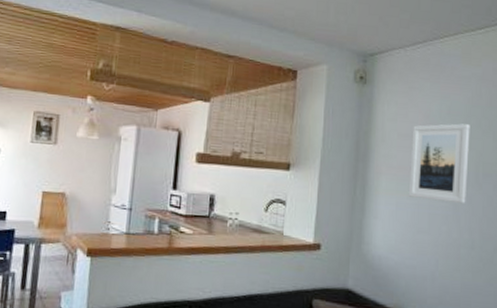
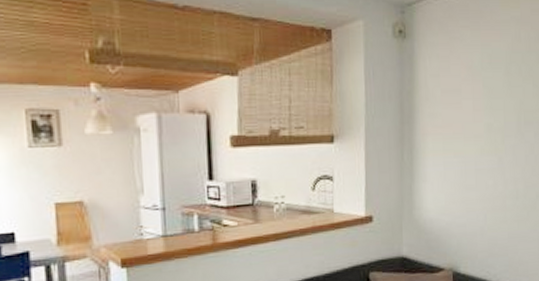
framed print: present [408,123,470,204] -> none [454,72,511,156]

